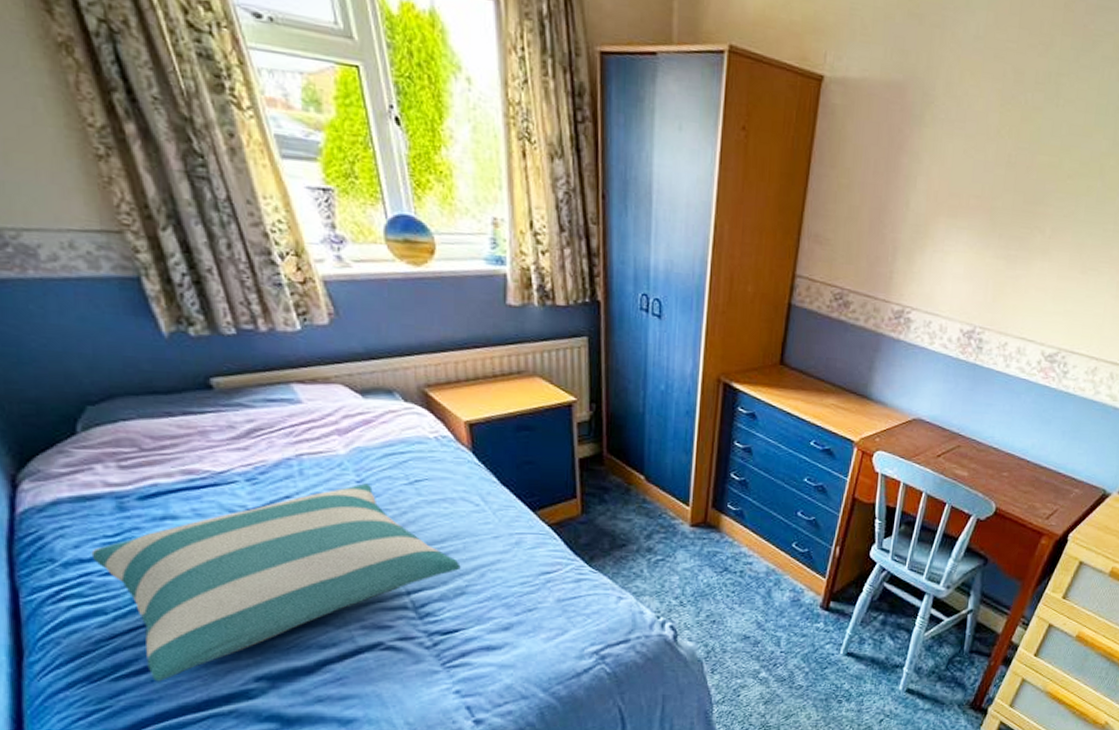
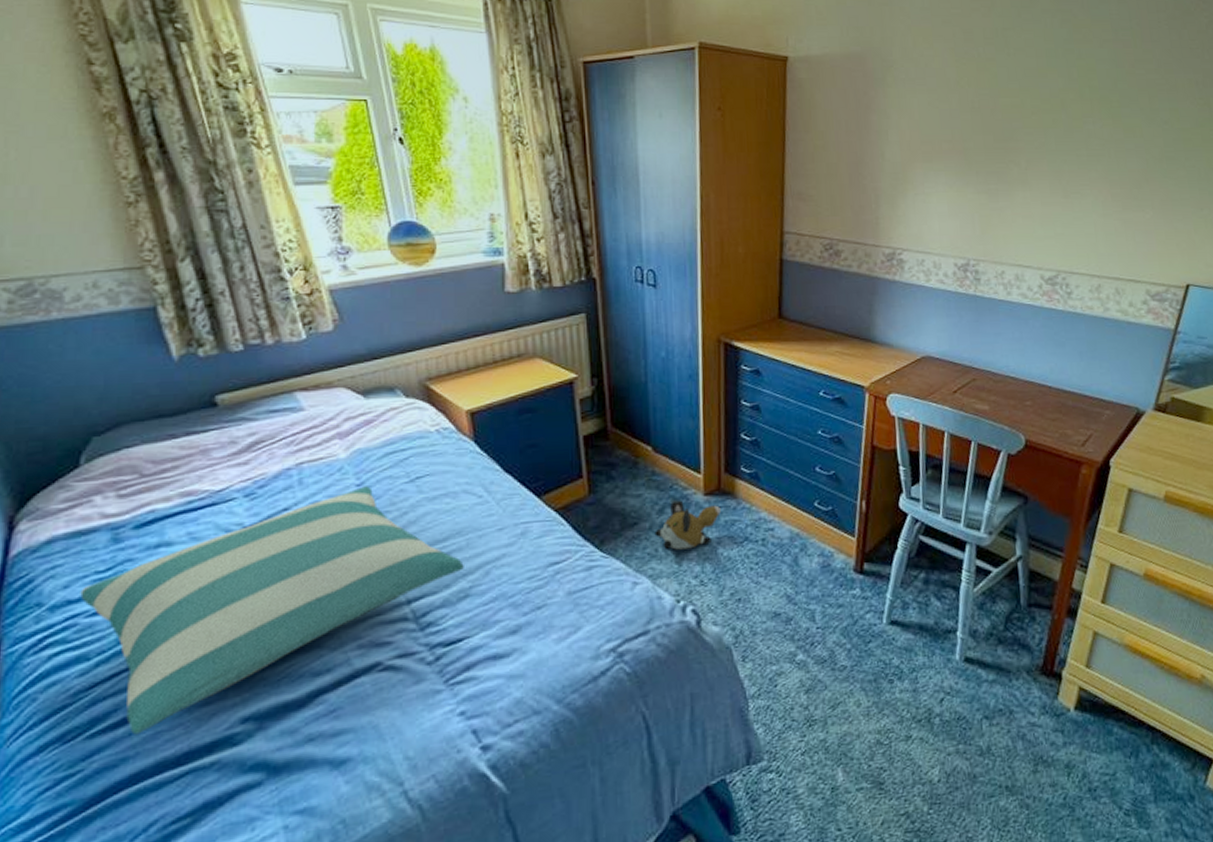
plush toy: none [641,528,705,573] -> present [654,500,721,550]

